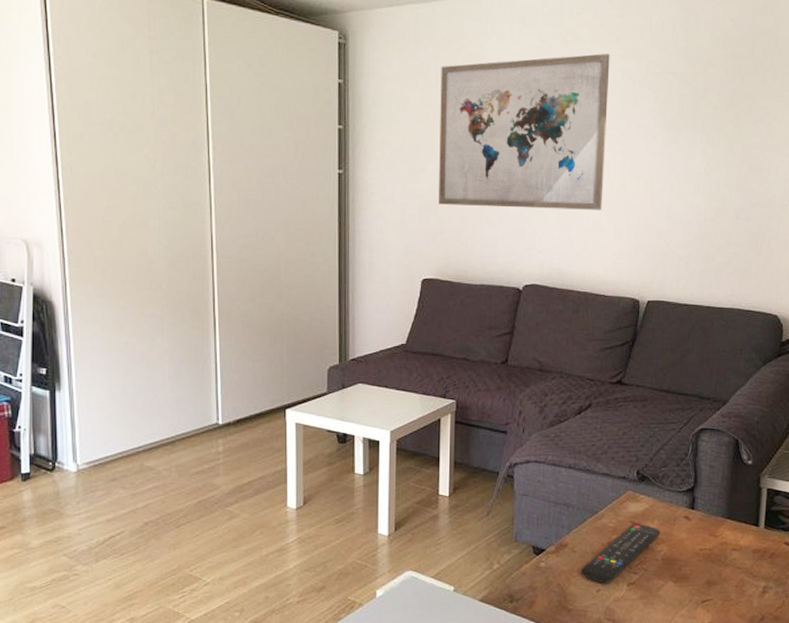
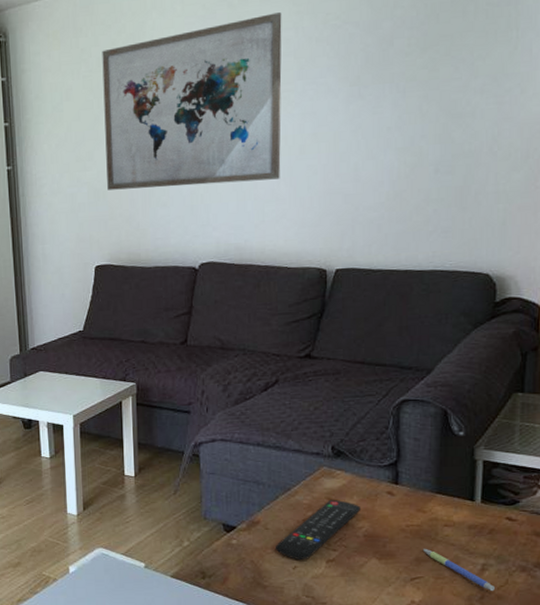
pen: none [713,571,773,613] -> present [422,548,495,592]

